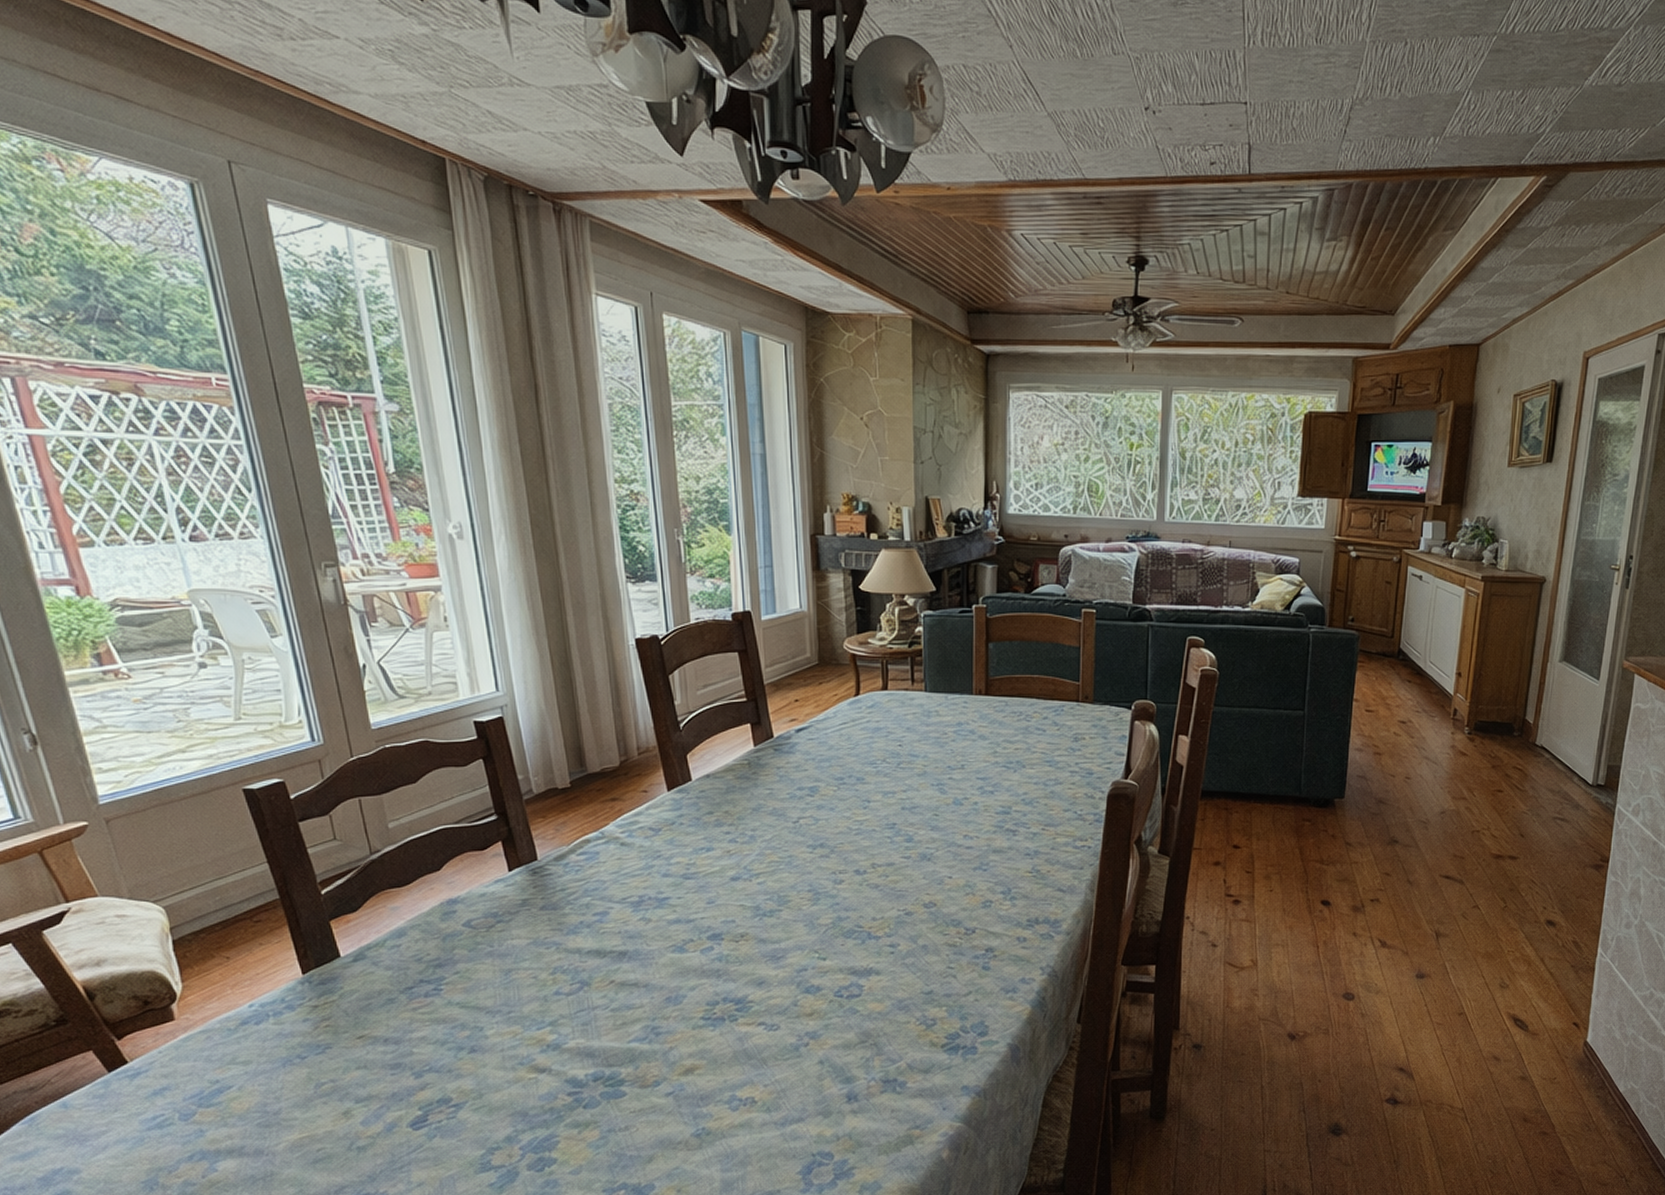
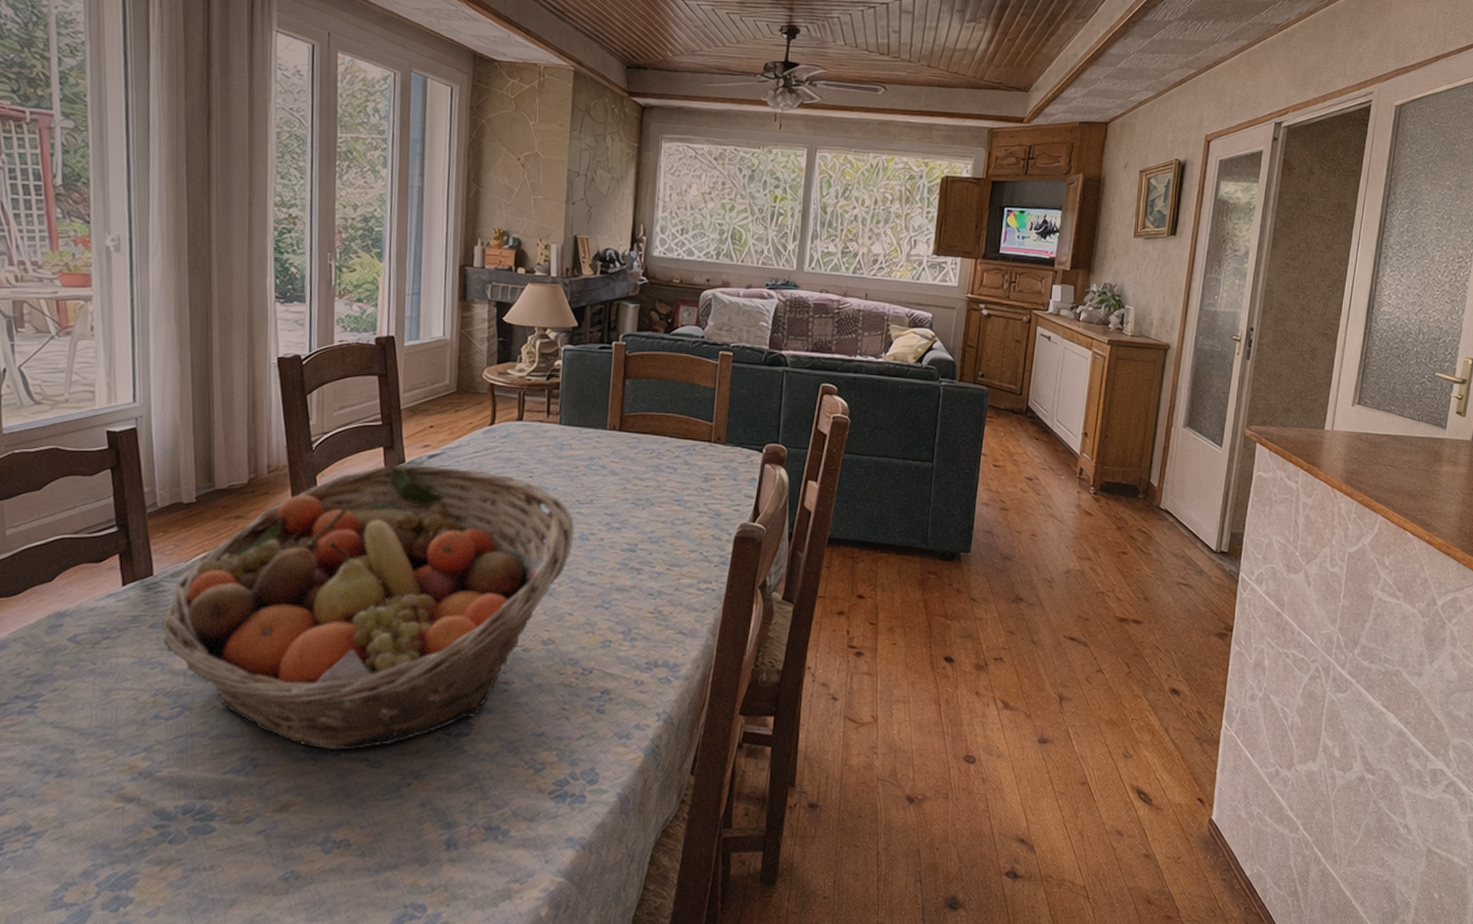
fruit basket: none [551,739,947,1017] -> present [161,464,574,751]

